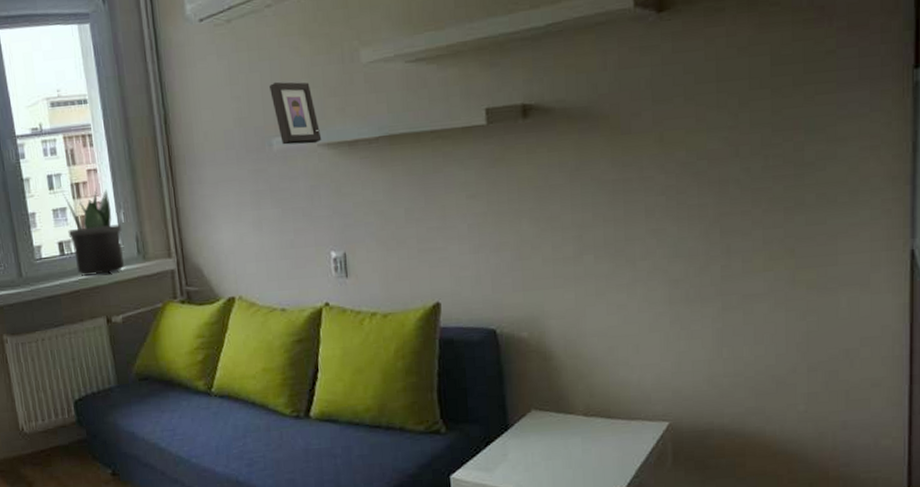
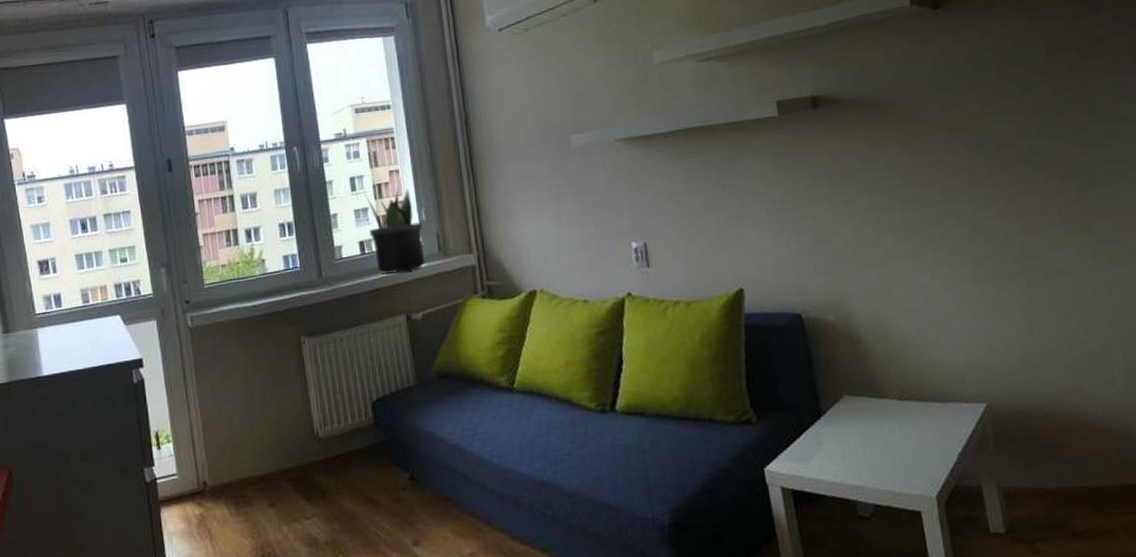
picture frame: present [270,81,322,145] -> none [567,82,619,142]

